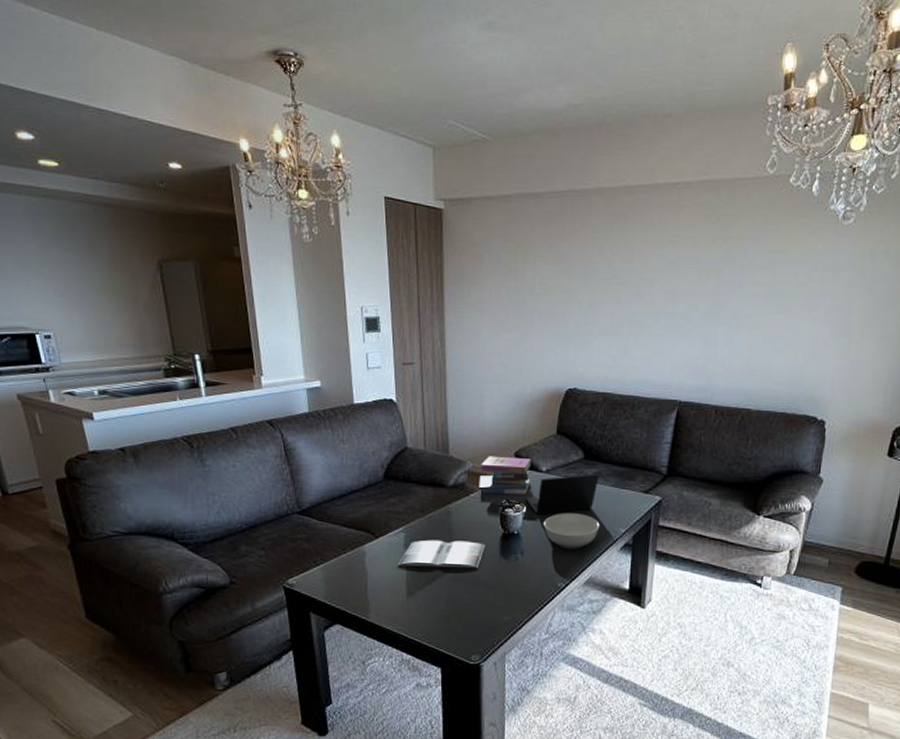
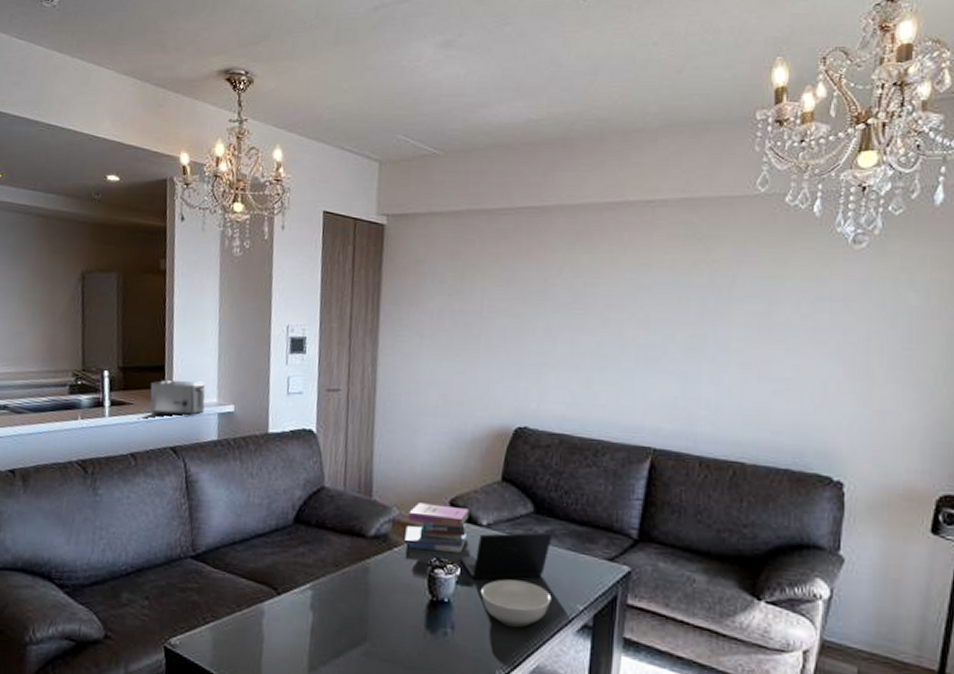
toaster: none [240,360,293,394] -> present [150,379,206,418]
magazine: present [397,540,485,569] -> none [300,601,408,643]

